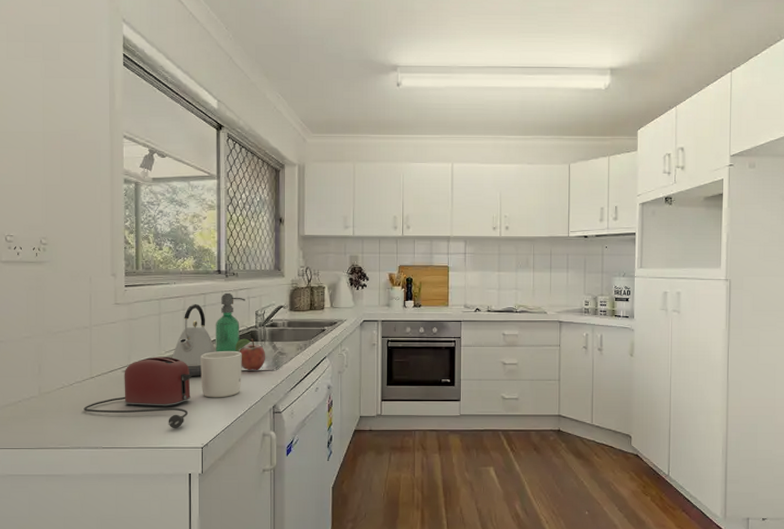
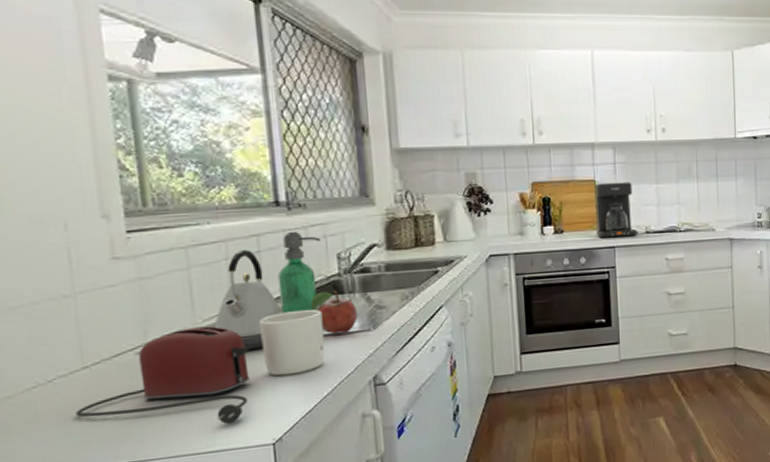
coffee maker: none [447,269,480,313] -> present [594,182,637,238]

